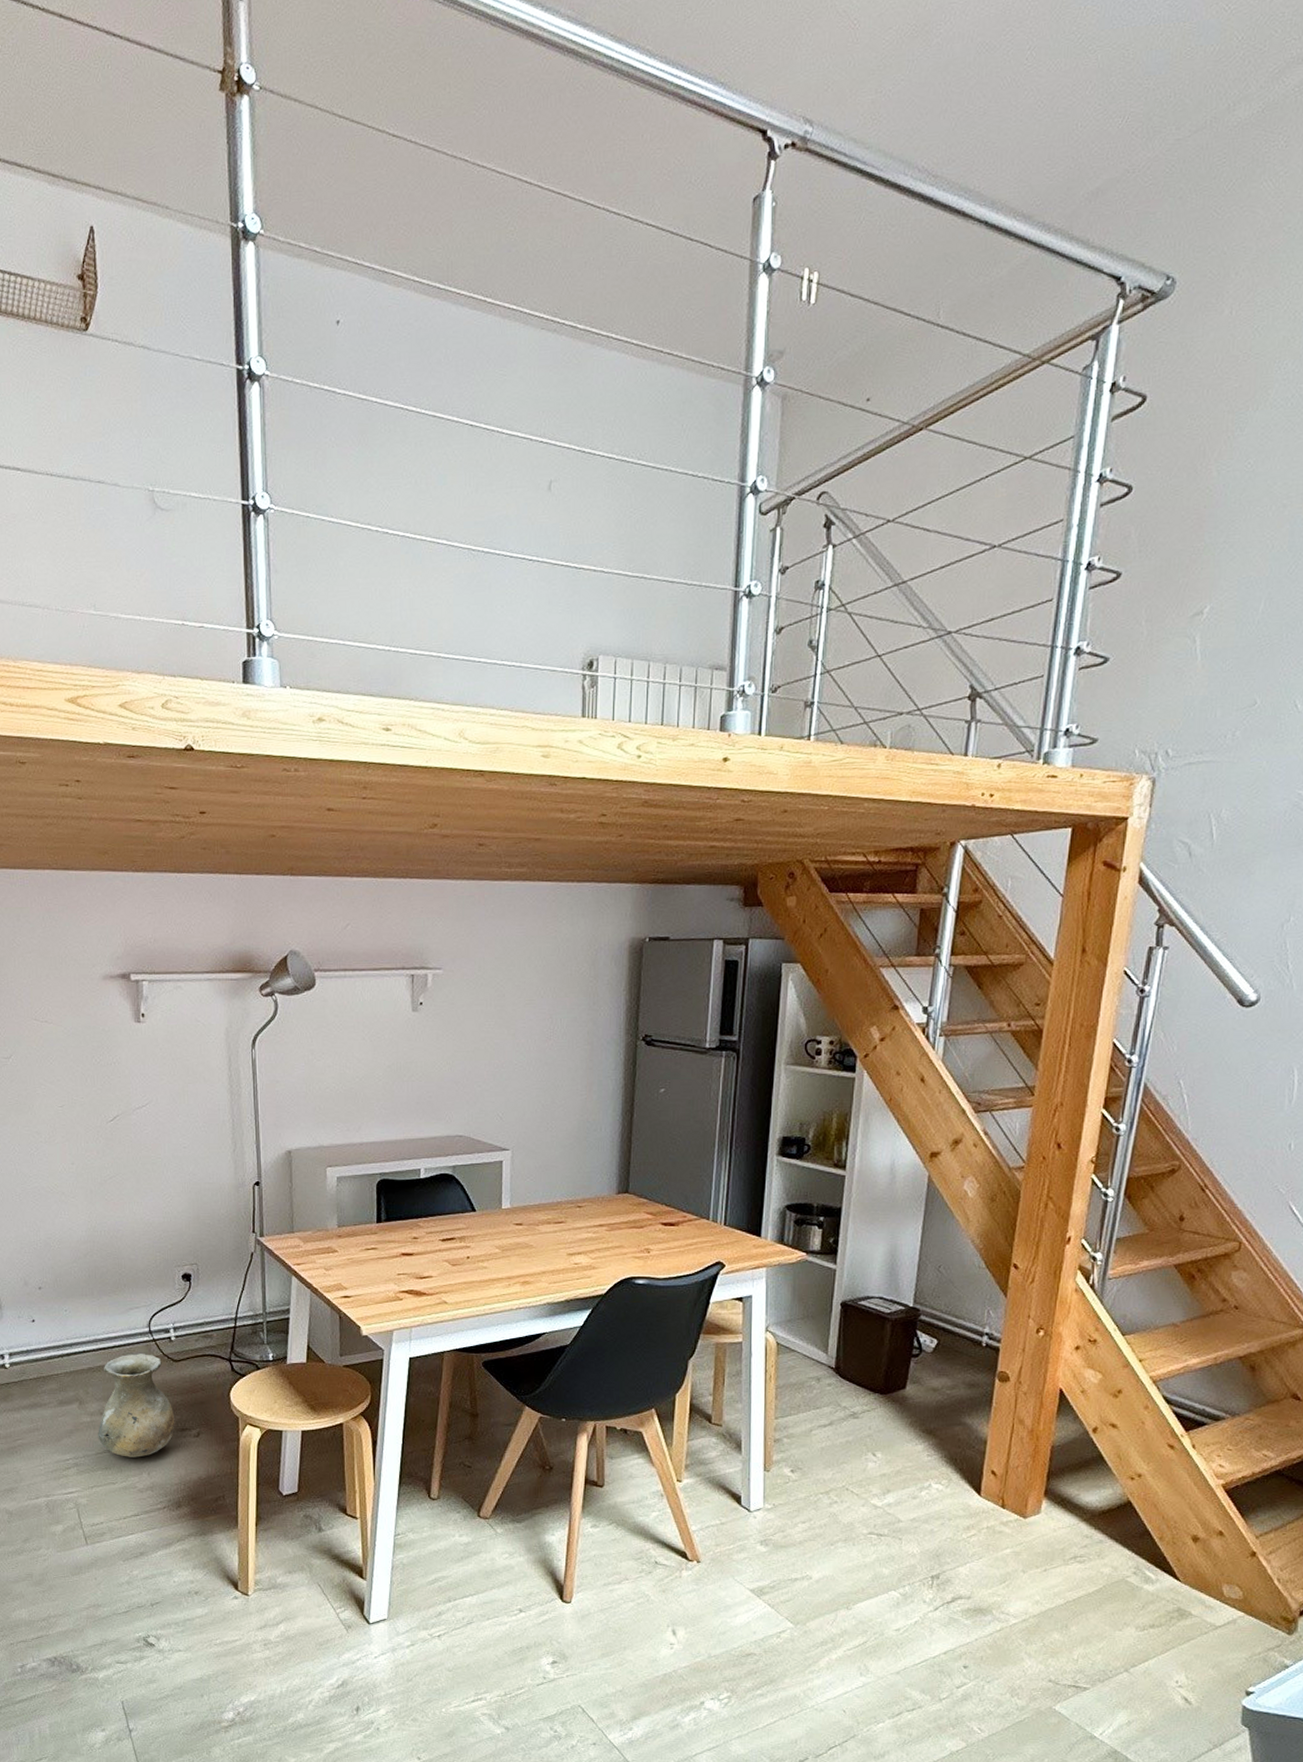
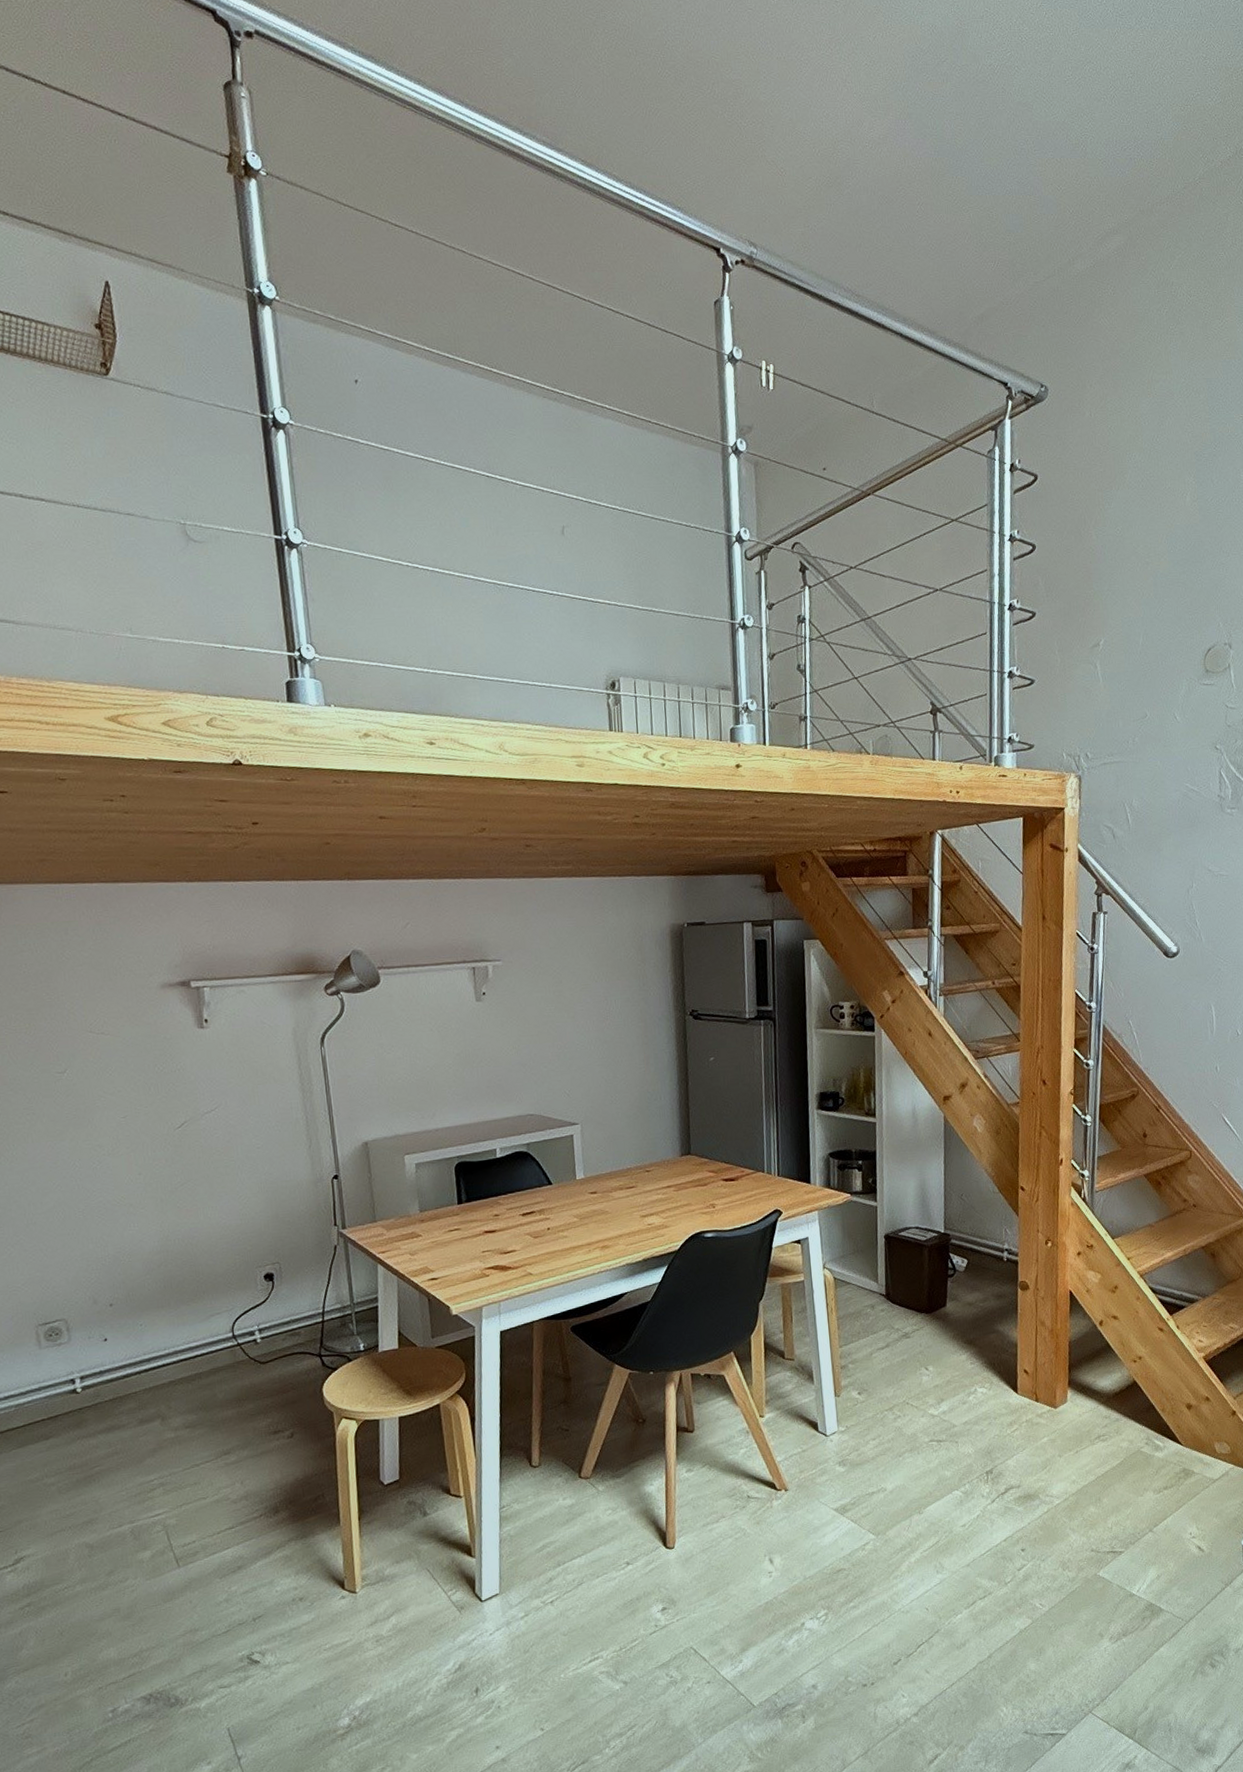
vase: present [98,1354,175,1458] -> none [184,1359,267,1469]

